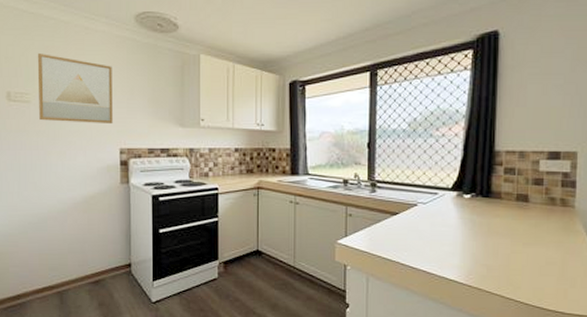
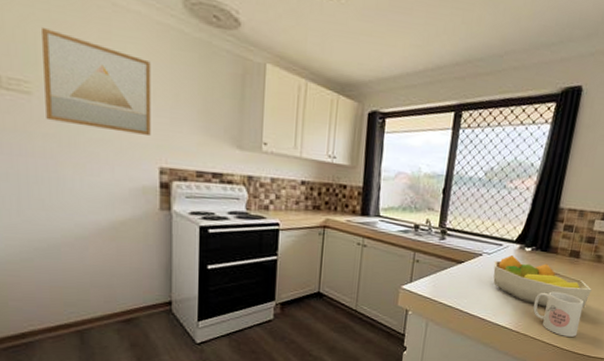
fruit bowl: none [430,203,551,257] -> present [493,254,592,308]
mug: none [483,239,544,290] -> present [533,291,584,337]

